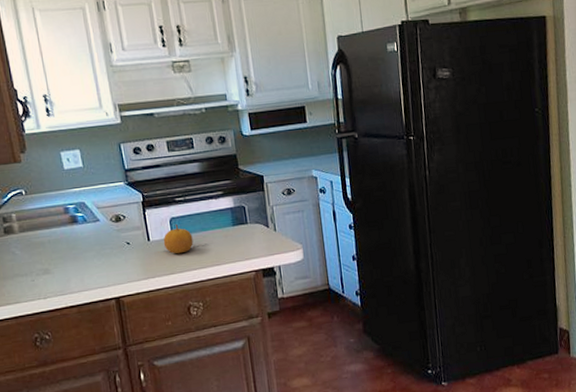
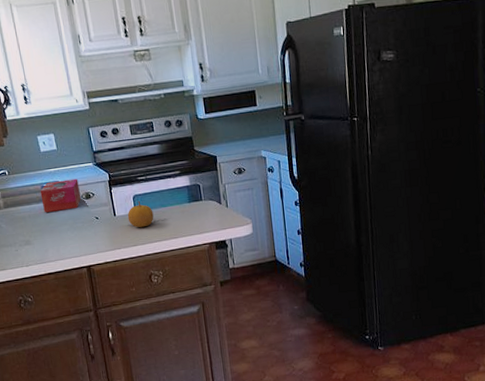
tissue box: none [62,199,111,237] -> present [40,178,82,213]

